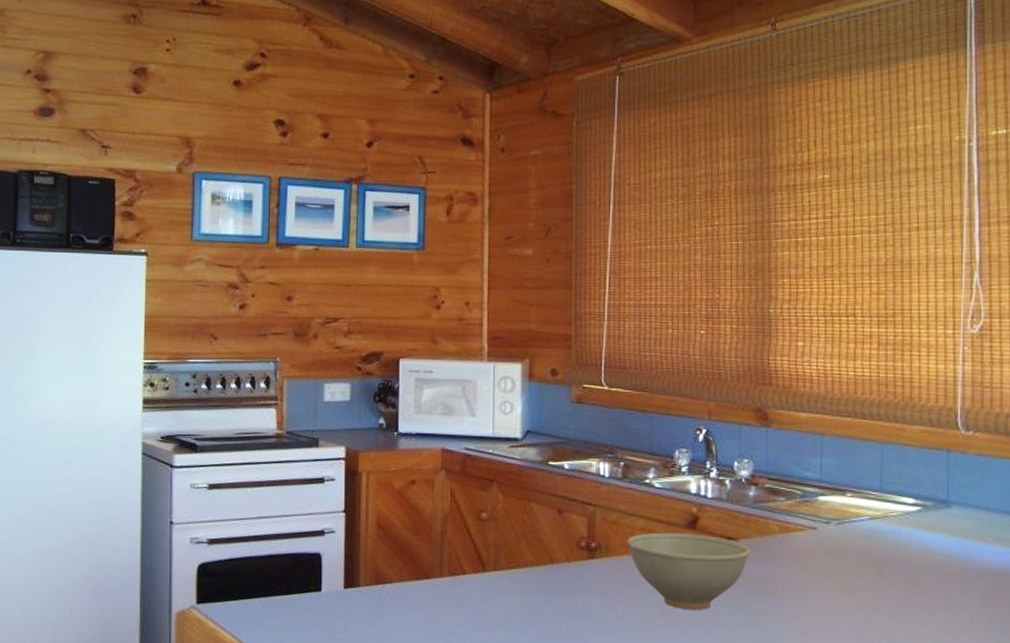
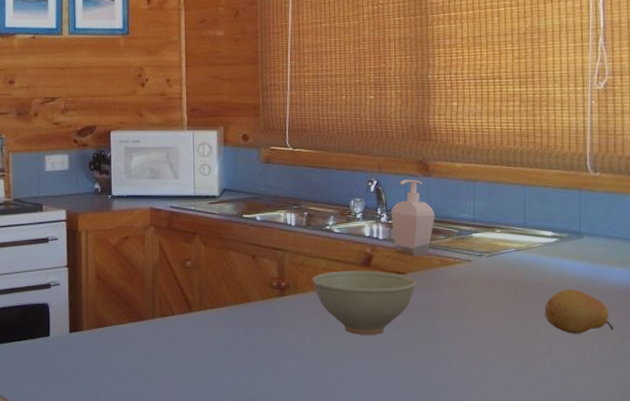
soap bottle: none [722,429,774,520] -> present [391,179,435,256]
fruit: none [904,568,987,622] -> present [545,289,613,334]

